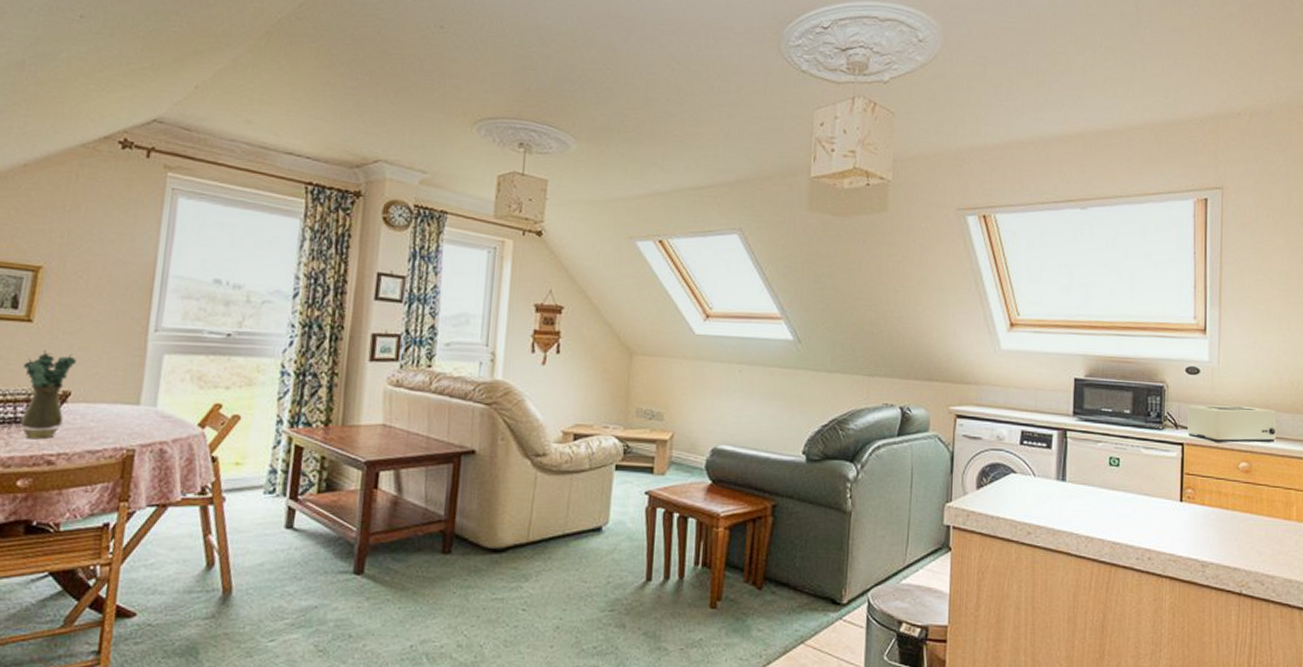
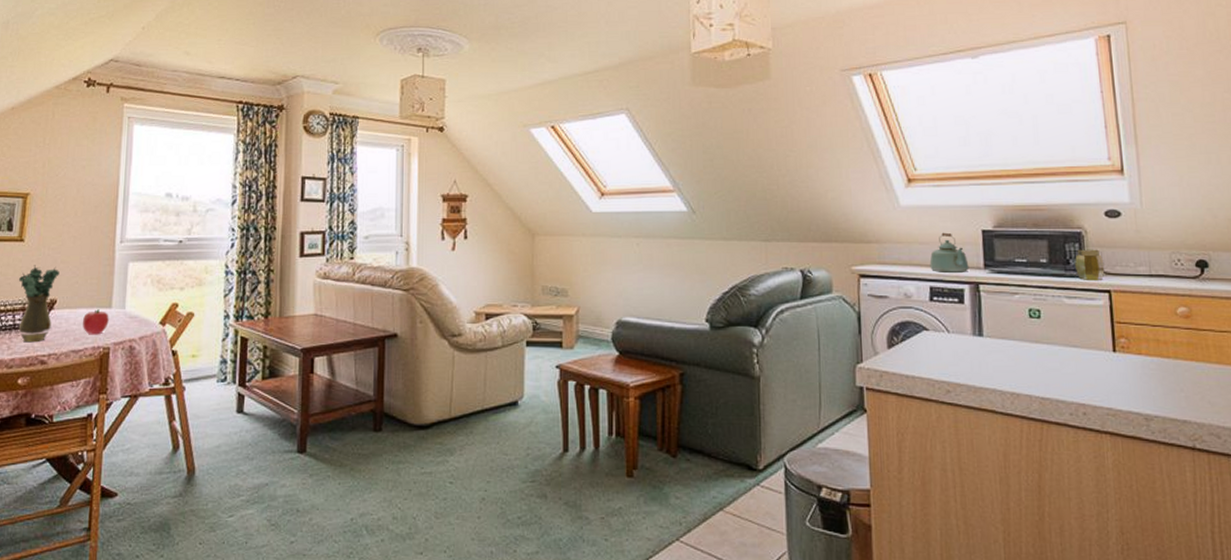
fruit: none [102,405,136,435] -> present [82,309,109,335]
kettle: none [1023,378,1060,419] -> present [929,232,969,274]
jar: none [1155,402,1181,434] -> present [1075,249,1105,281]
toaster: present [1188,405,1277,443] -> none [1111,247,1217,288]

